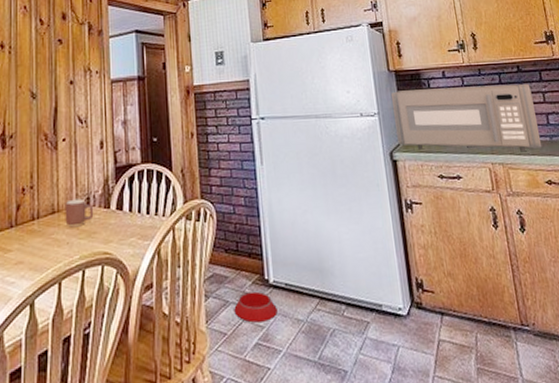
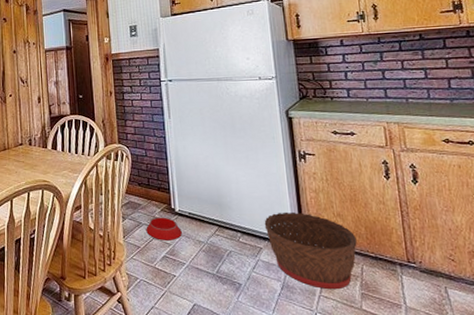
mug: present [65,198,94,228] -> none [13,140,35,161]
basket: none [370,274,470,368] -> present [264,212,357,290]
microwave: present [390,83,542,152] -> none [288,50,442,113]

